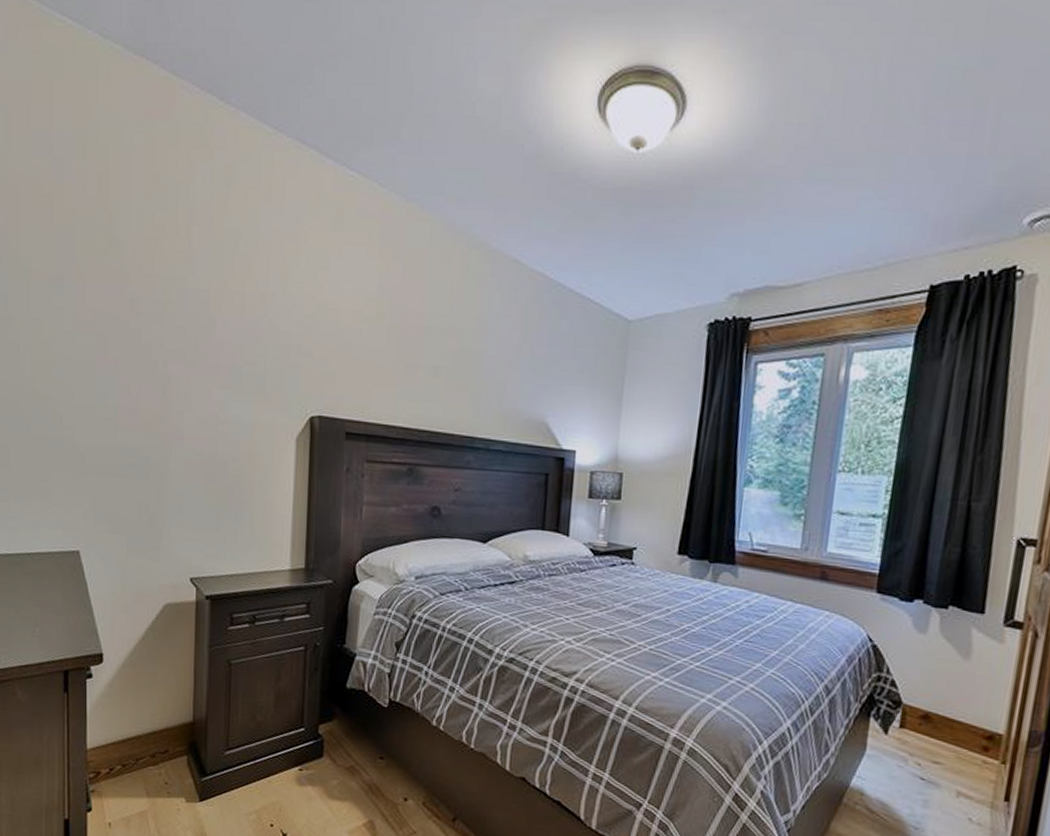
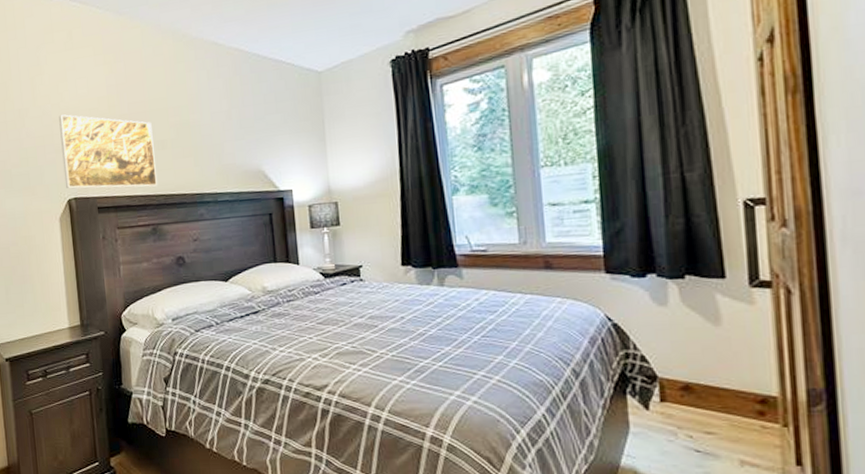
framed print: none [309,311,426,419] -> present [59,114,157,189]

